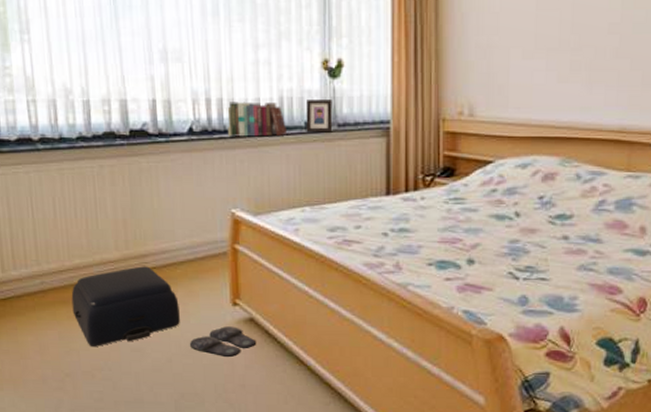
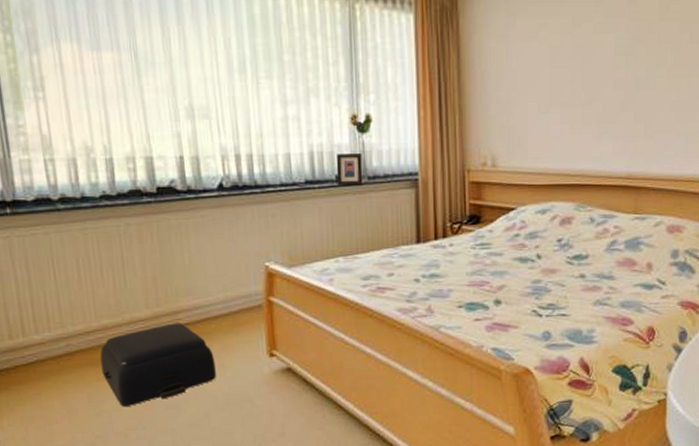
slippers: present [190,326,255,357] -> none [227,377,294,407]
books: present [226,101,288,137] -> none [256,157,319,192]

